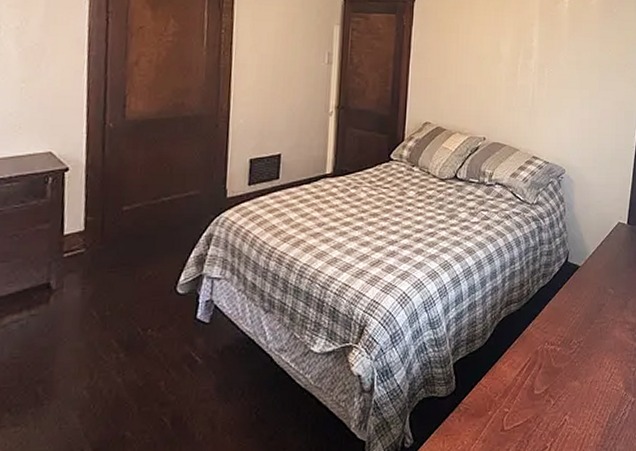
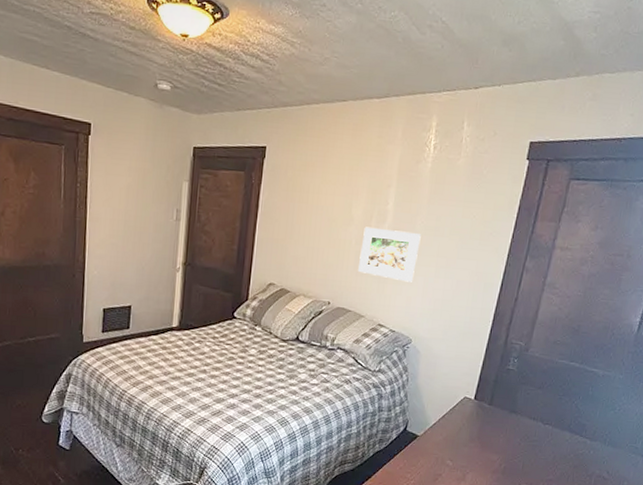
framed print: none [510,63,565,114] -> present [358,226,421,282]

